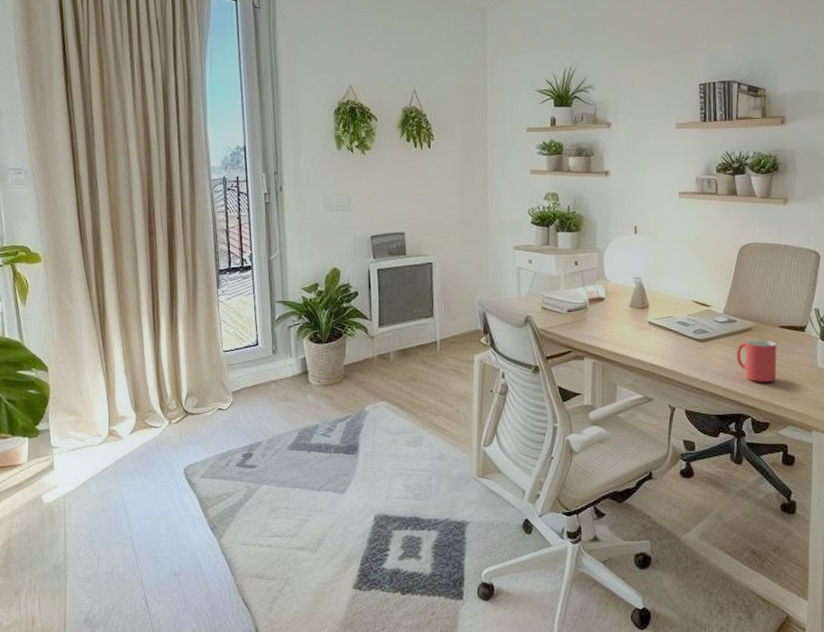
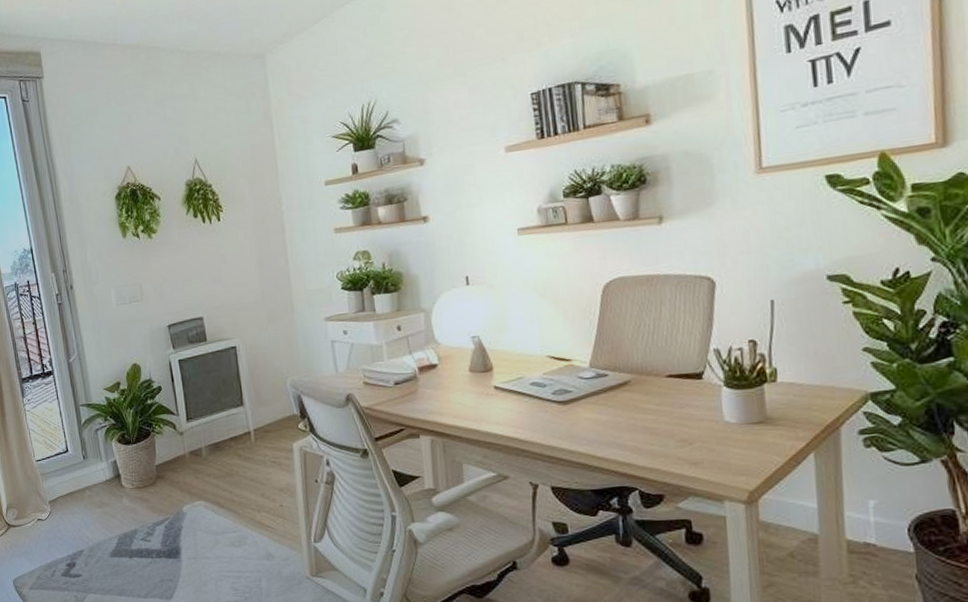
mug: present [736,340,777,382] -> none [611,394,668,446]

